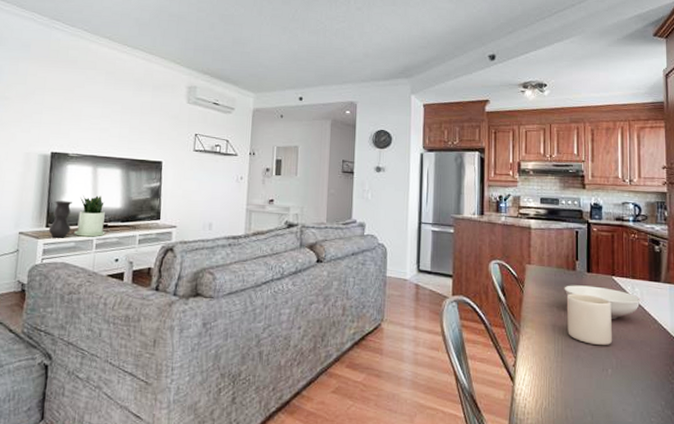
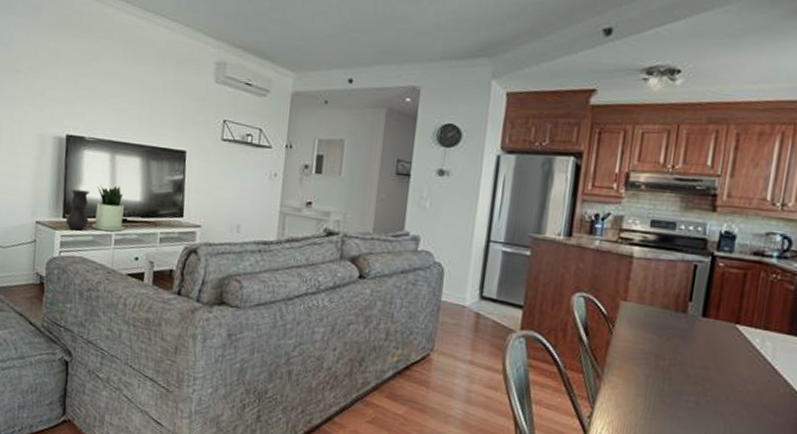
bowl: present [564,285,641,319] -> none [667,330,772,377]
mug: present [566,293,613,346] -> none [664,340,729,407]

